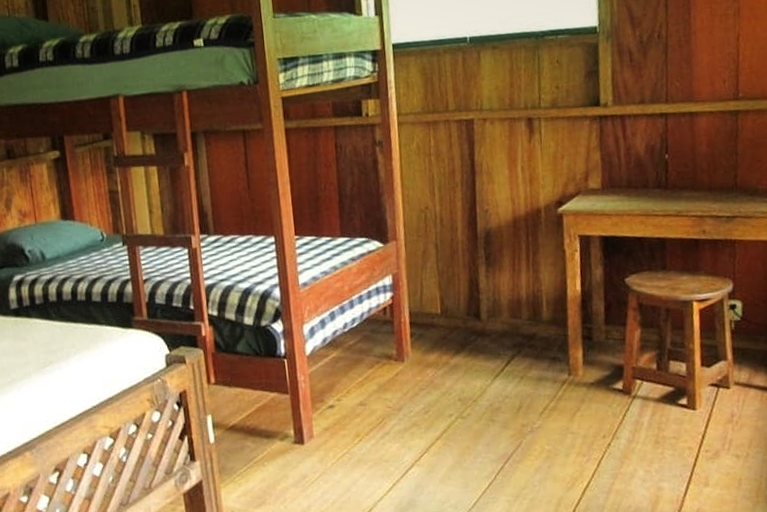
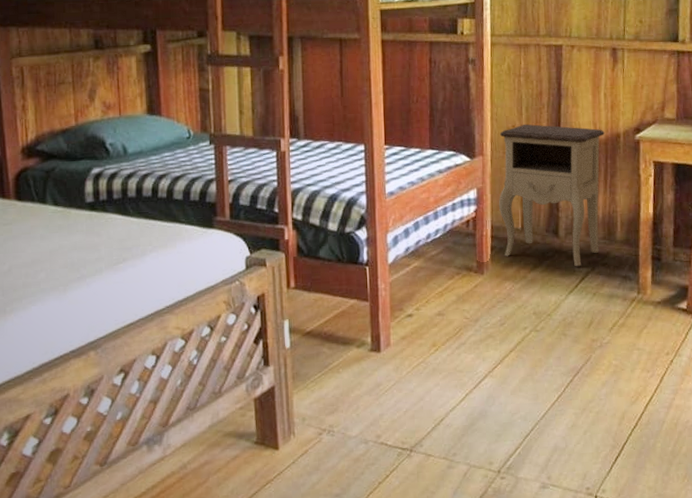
nightstand: none [413,204,525,350] -> present [498,124,605,267]

